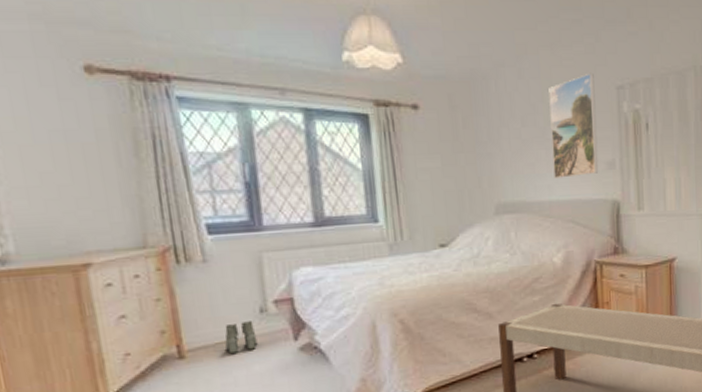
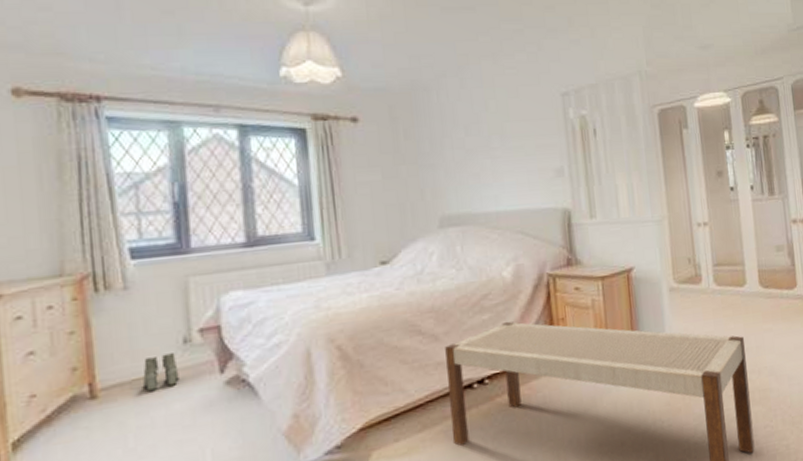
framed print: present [548,72,599,178] -> none [492,80,547,188]

